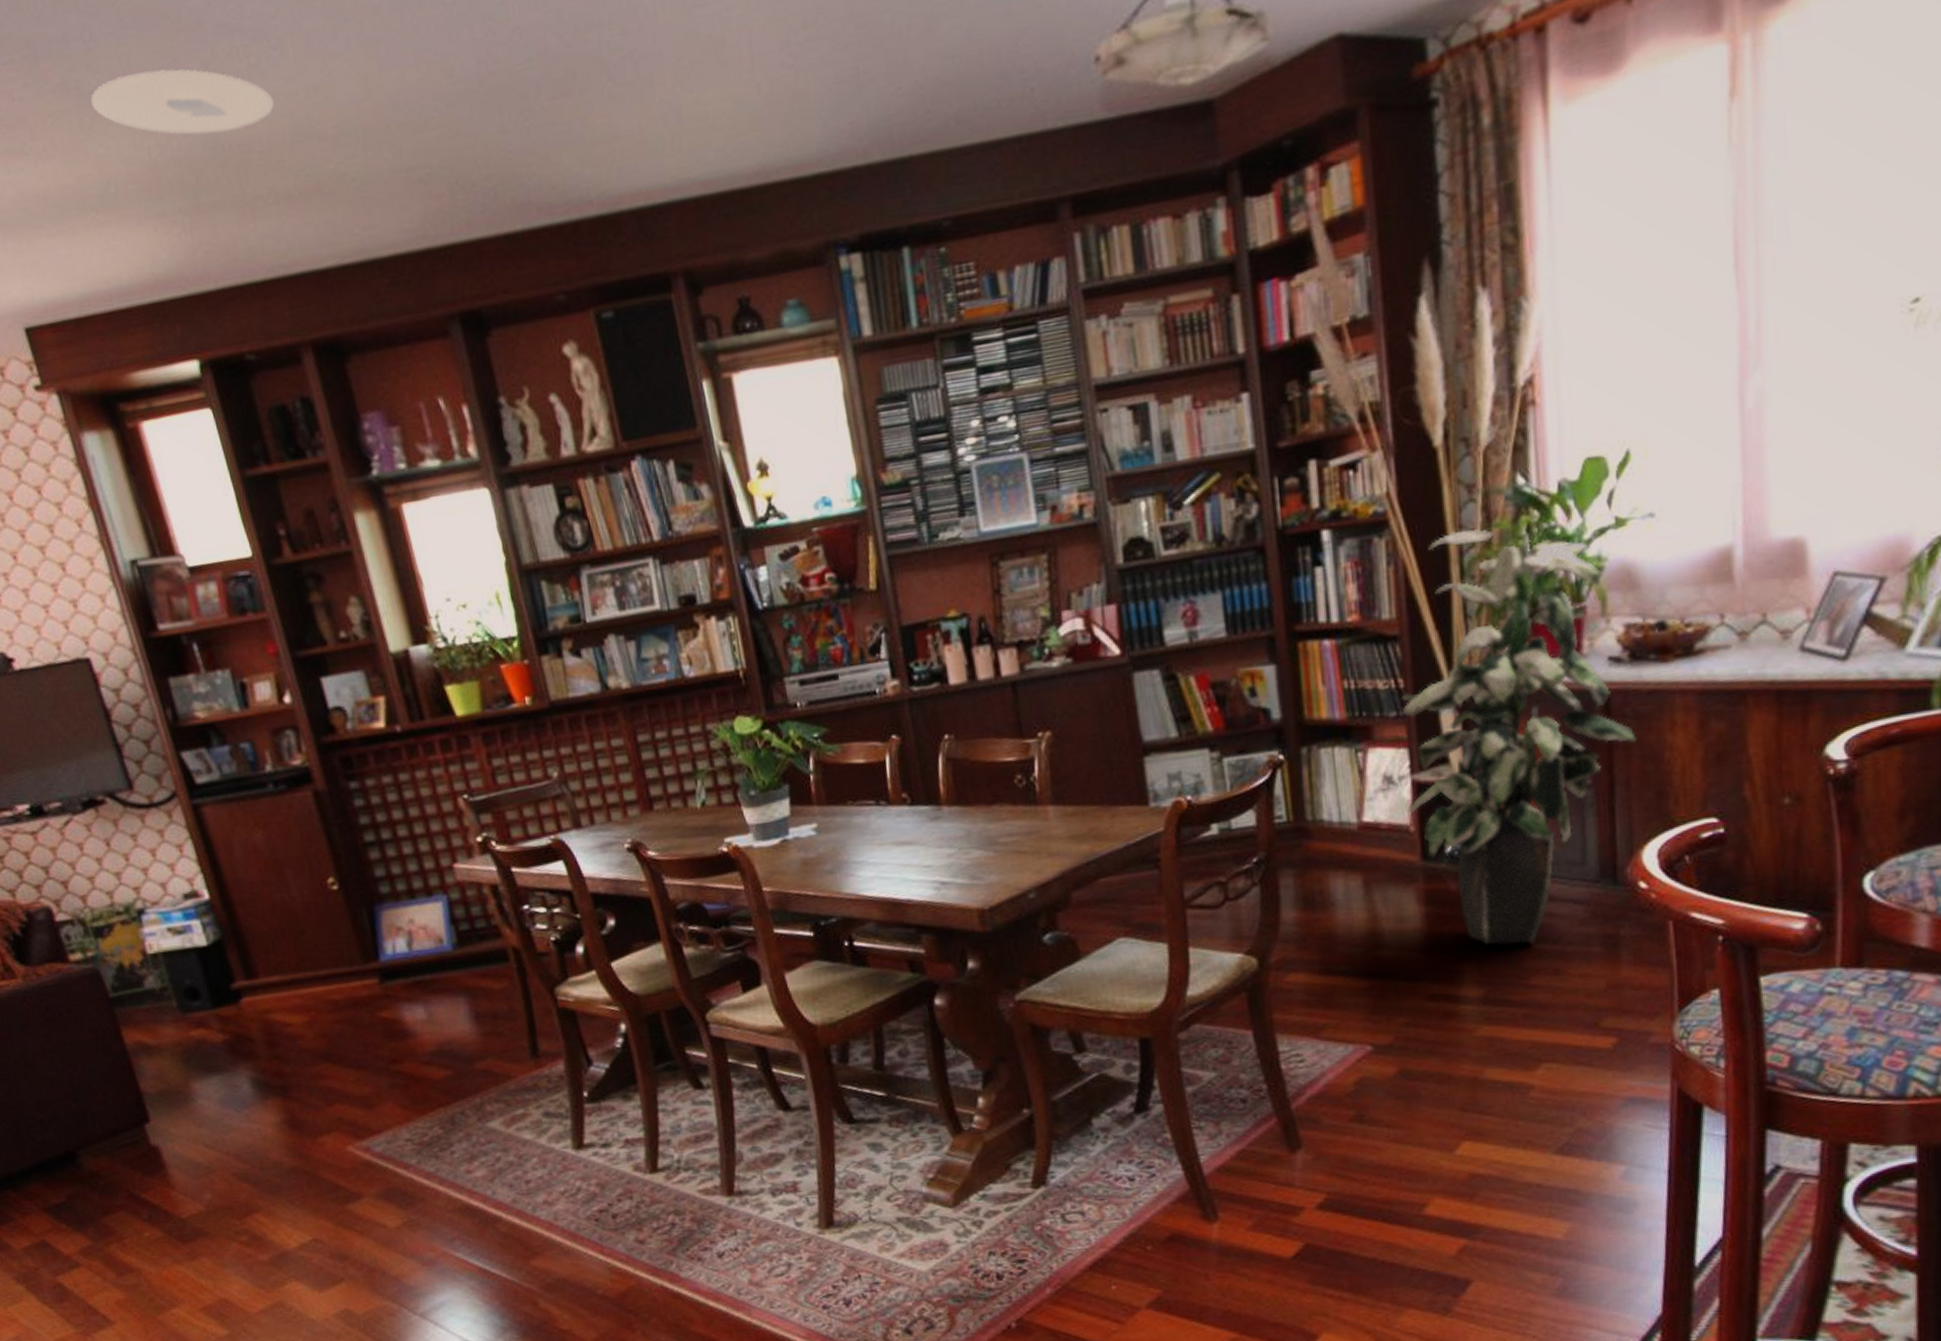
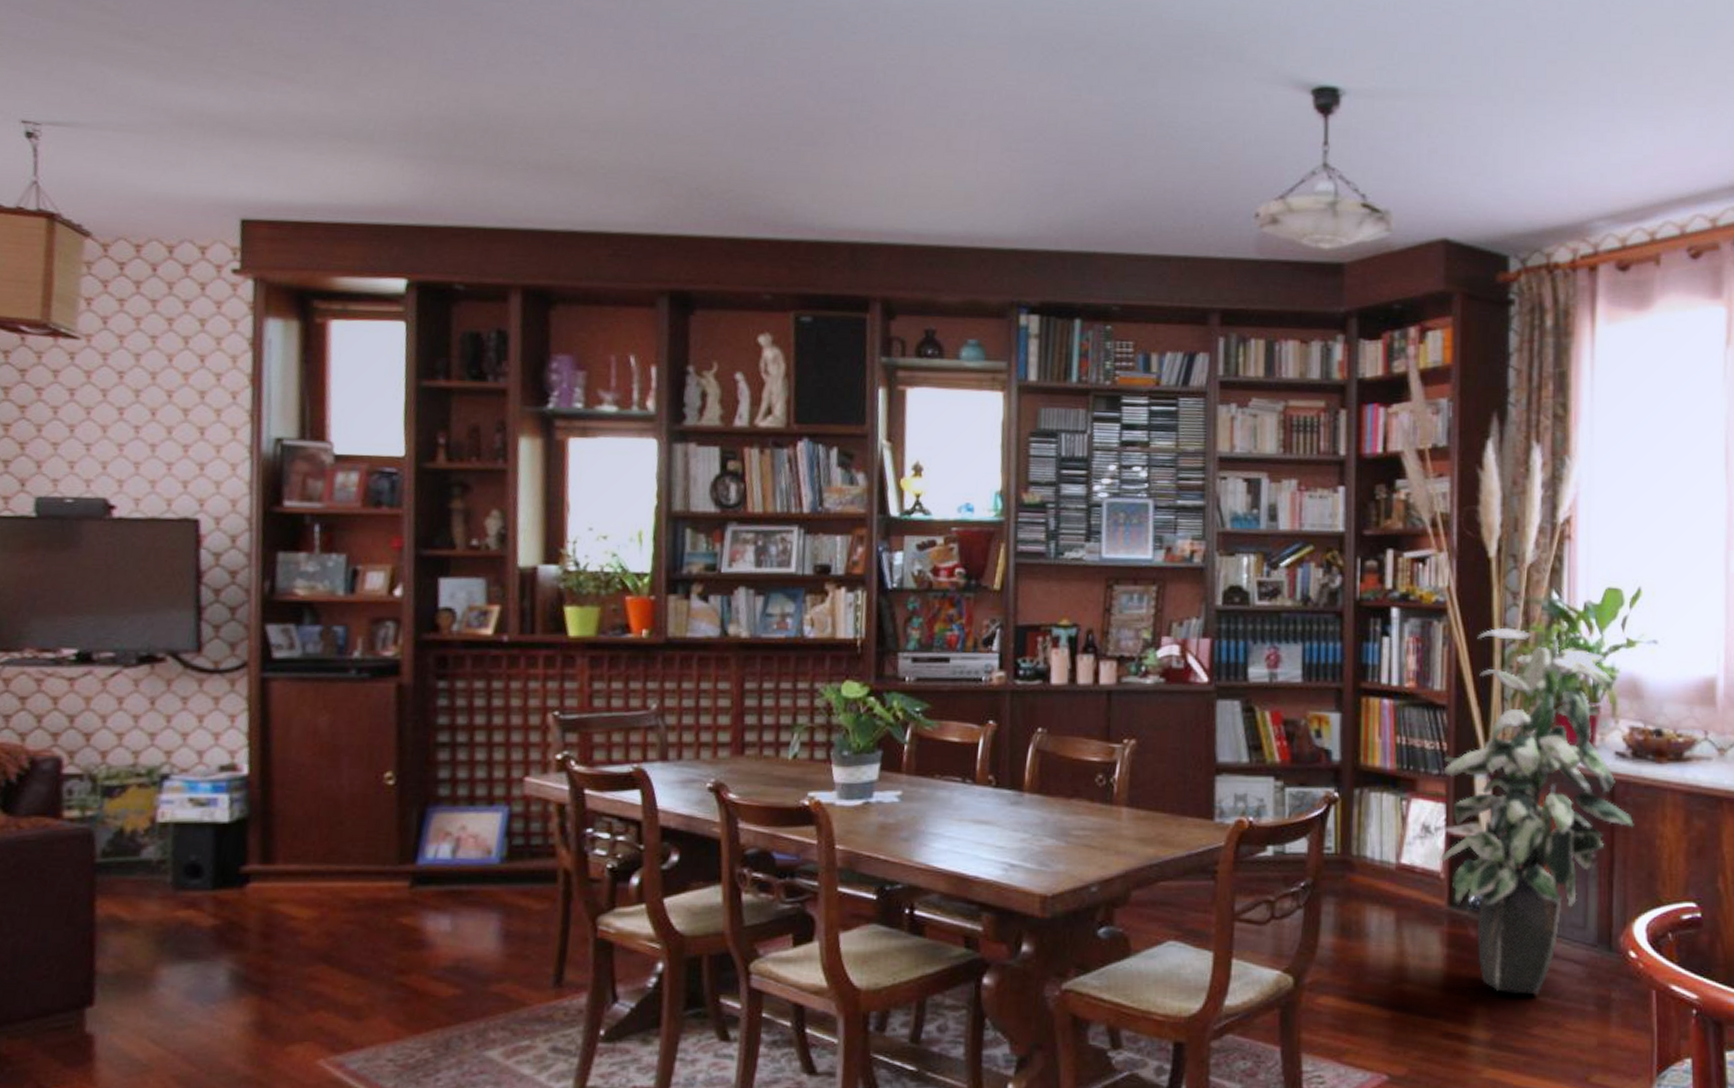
ceiling light: present [91,69,274,135] -> none [375,43,548,107]

